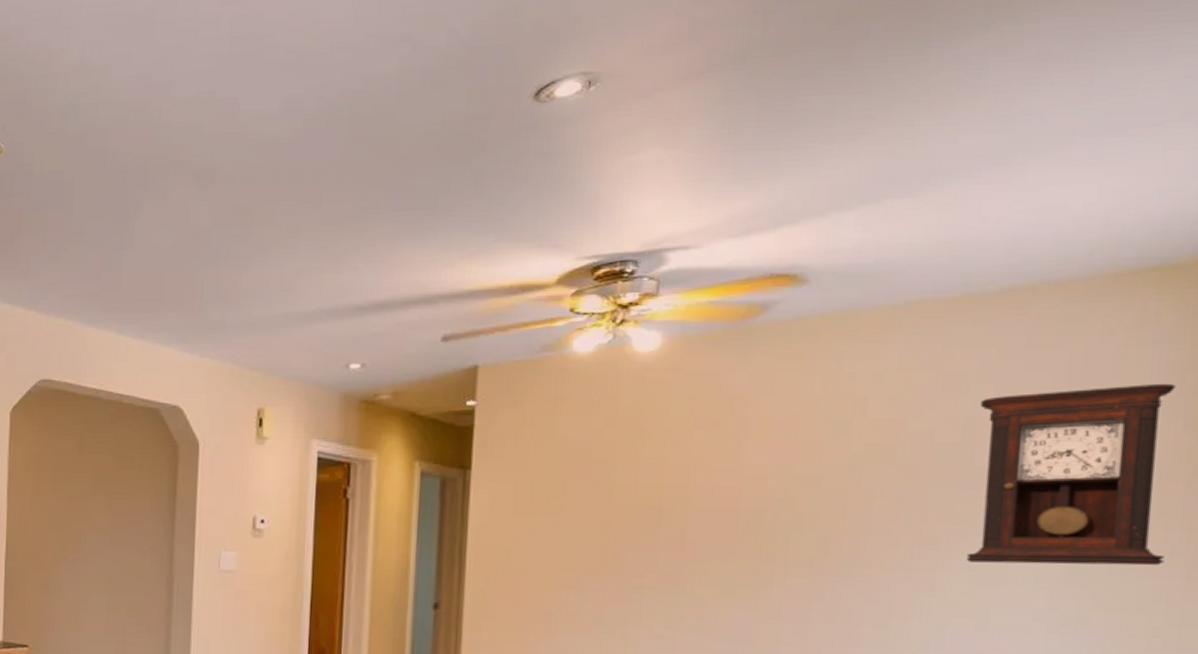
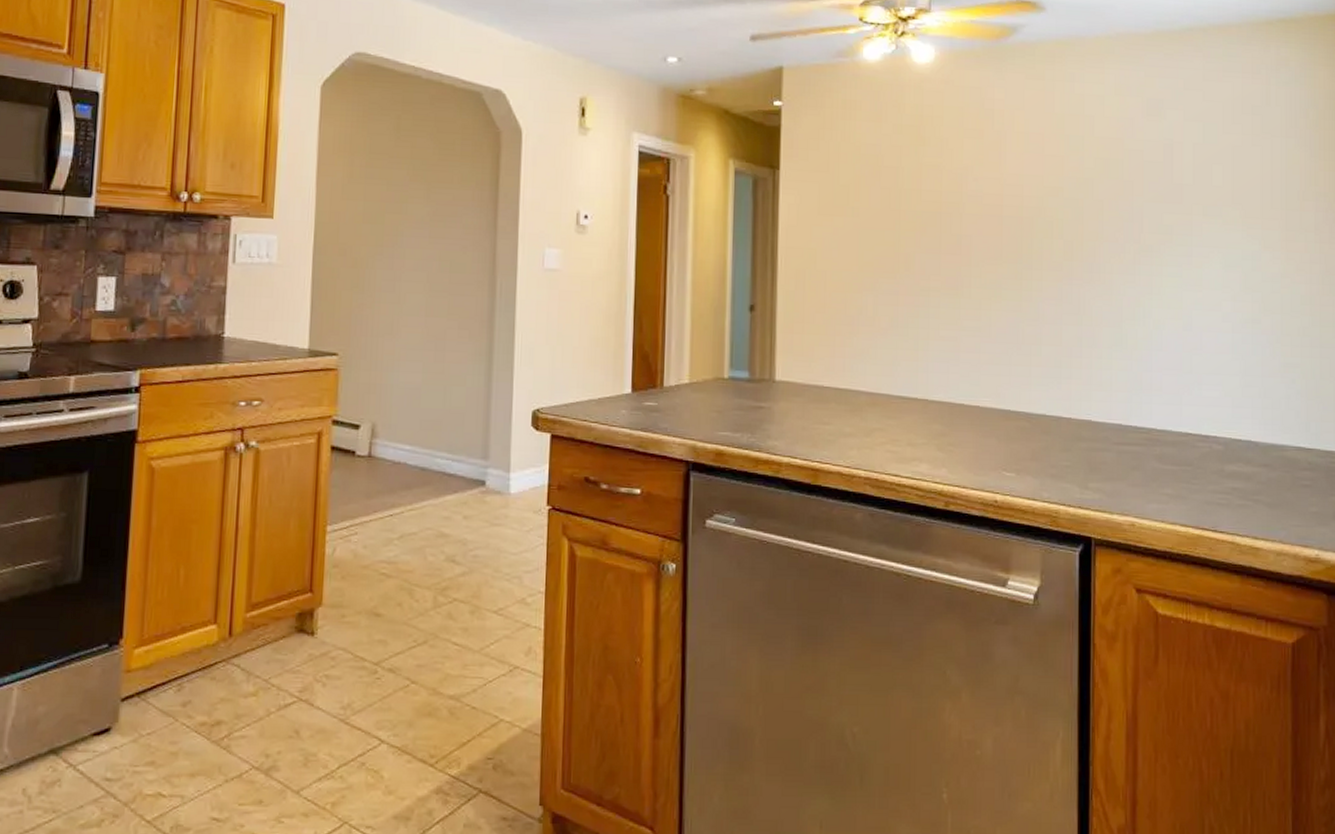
pendulum clock: present [966,383,1177,566] -> none [1173,117,1306,273]

